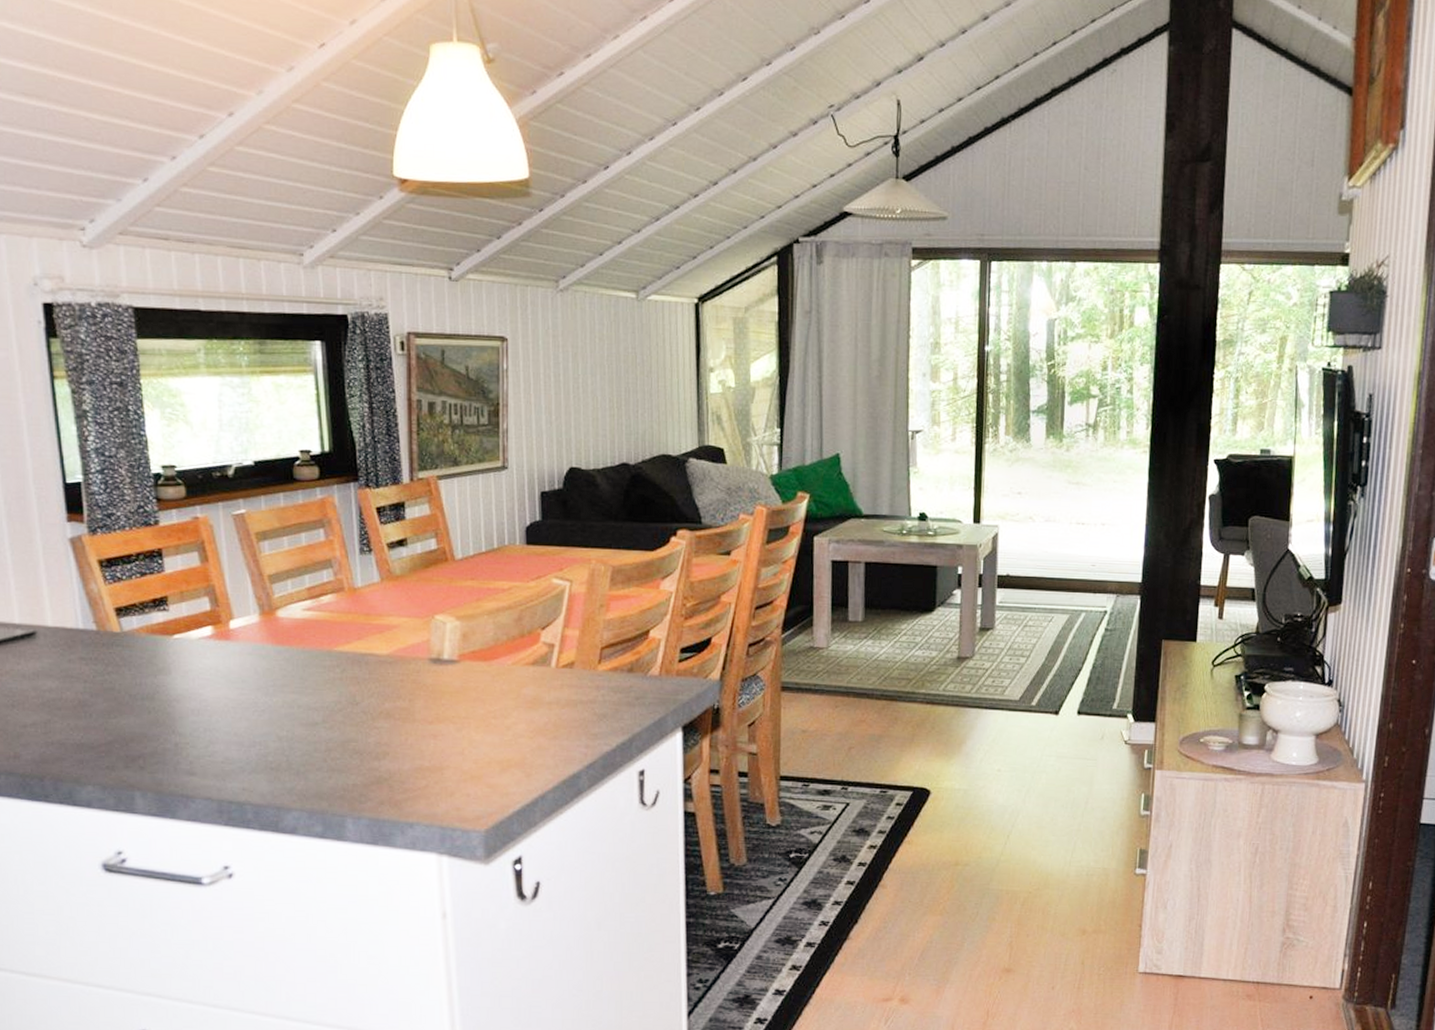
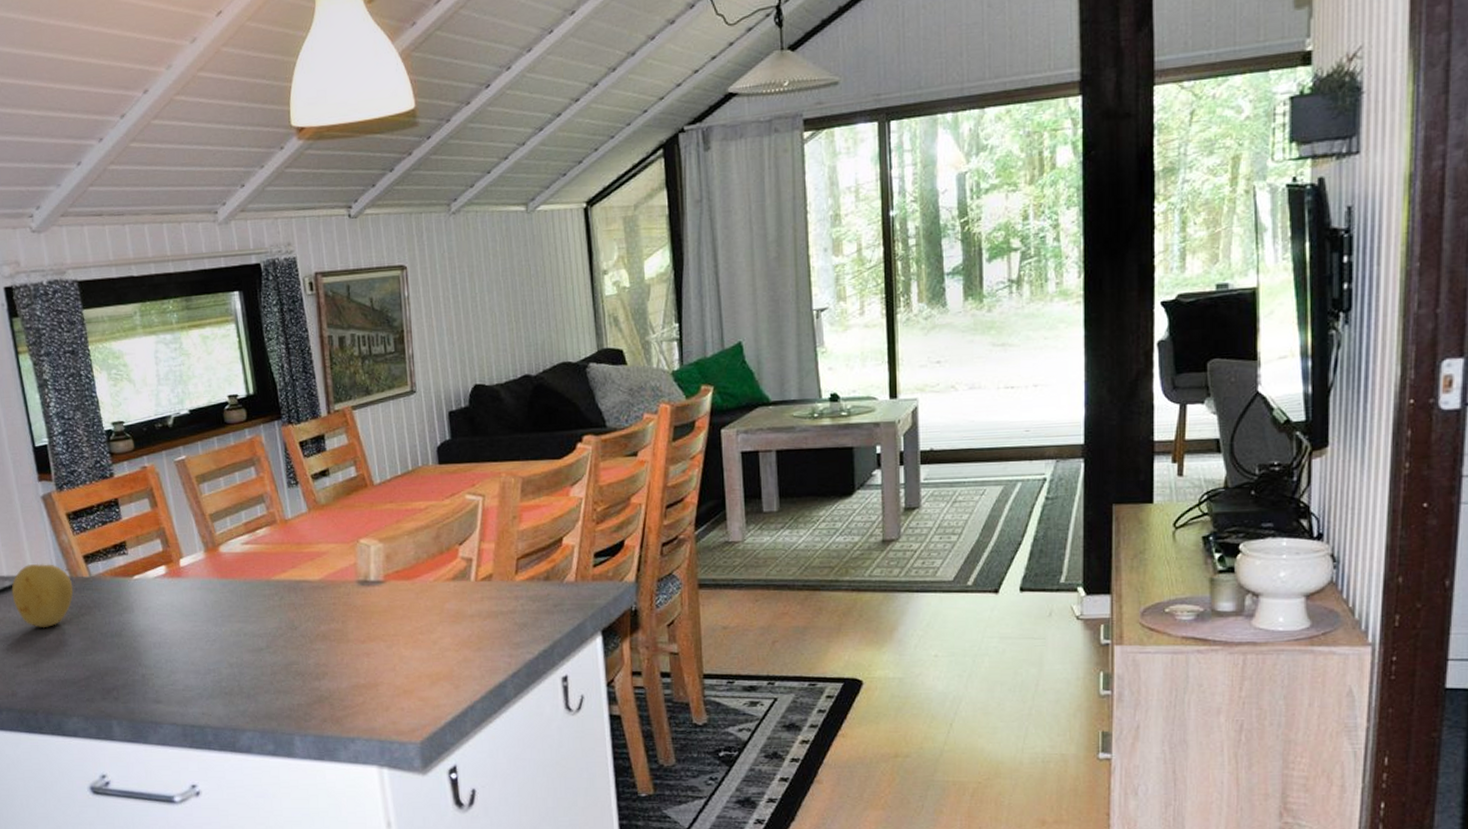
fruit: none [23,612,100,685] -> present [11,563,74,628]

